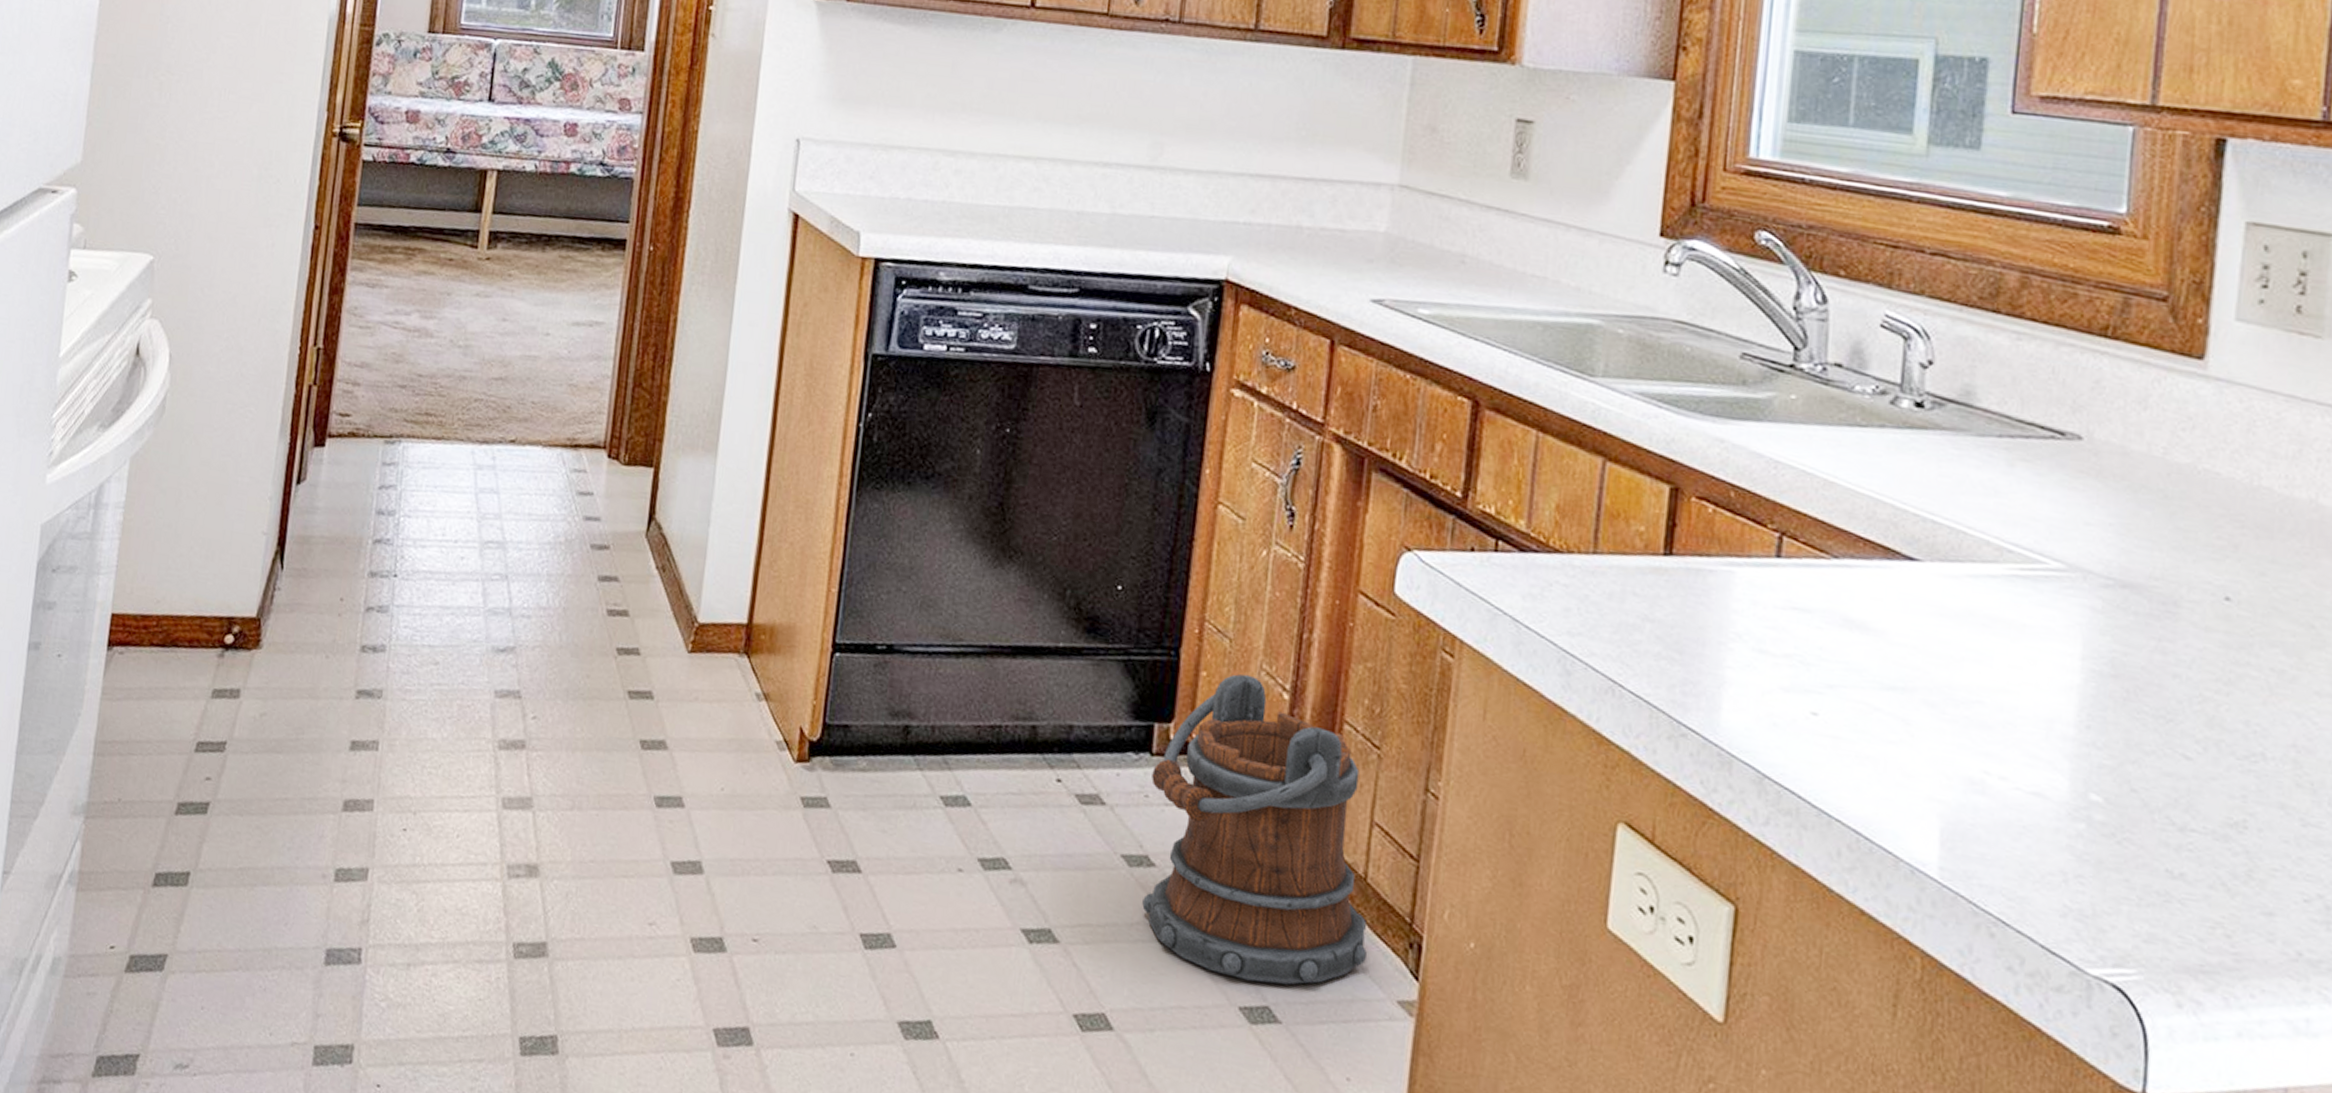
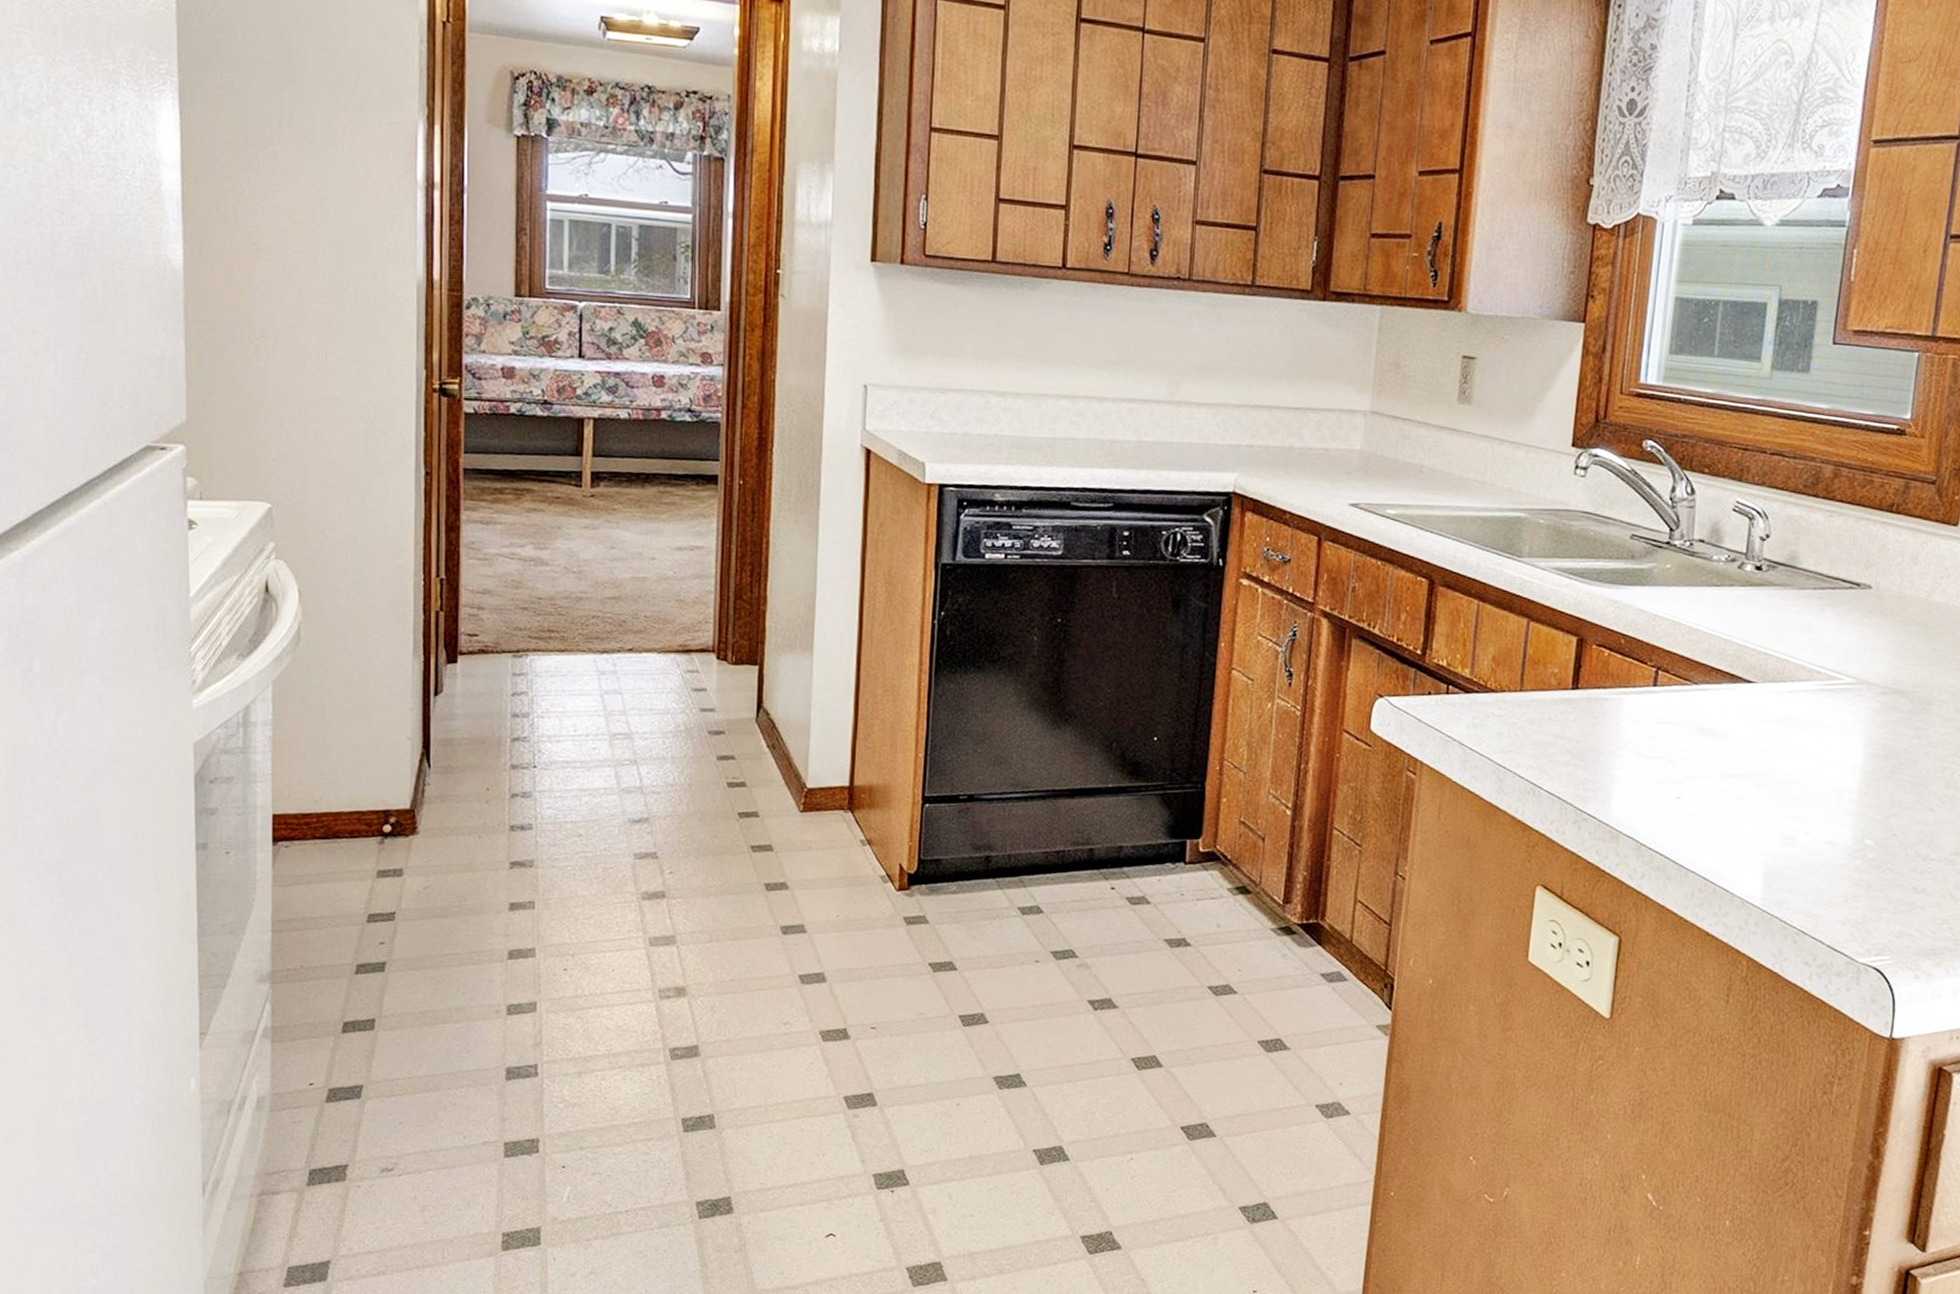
bucket: present [1142,674,1367,985] -> none [1182,798,1353,1022]

